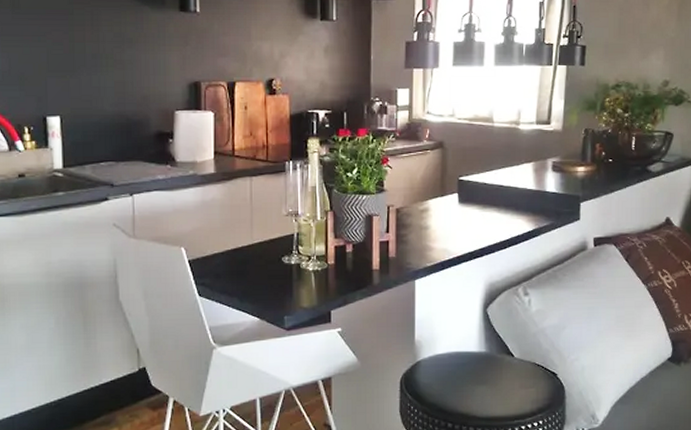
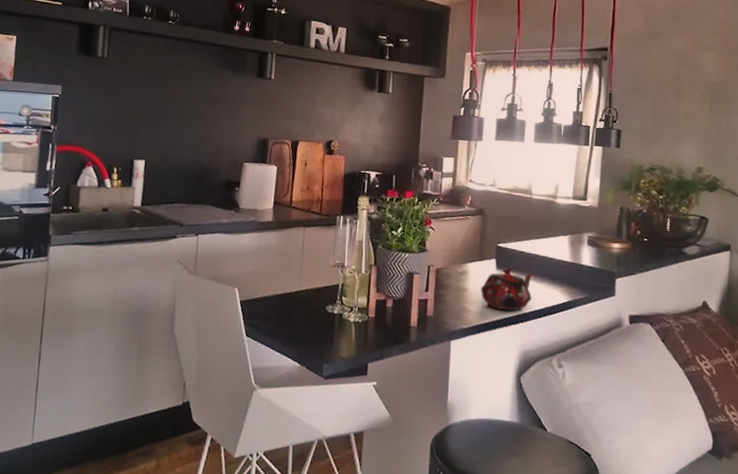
teapot: none [444,200,497,245] -> present [481,266,533,312]

